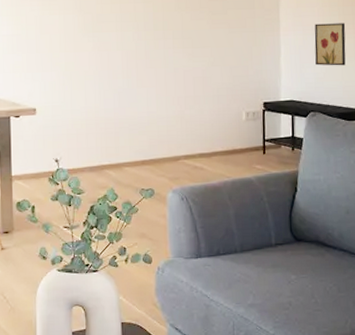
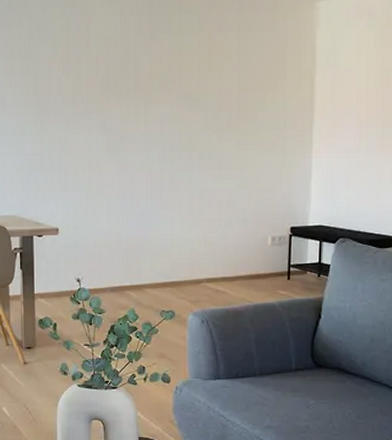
wall art: present [314,23,346,66] -> none [348,145,384,191]

